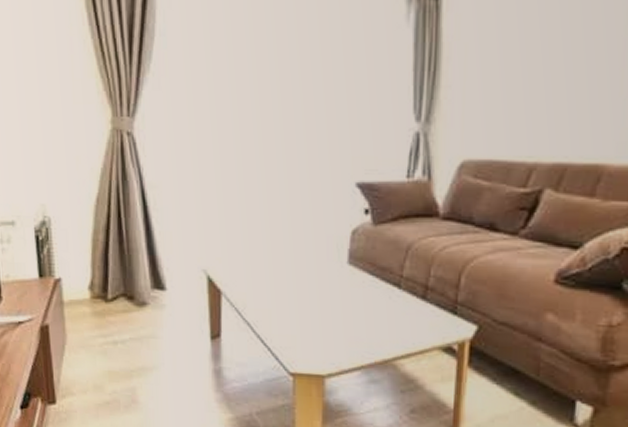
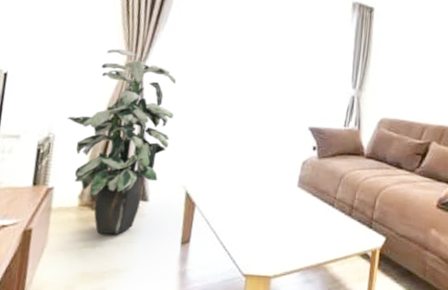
indoor plant: none [59,104,179,329] -> present [67,48,176,235]

